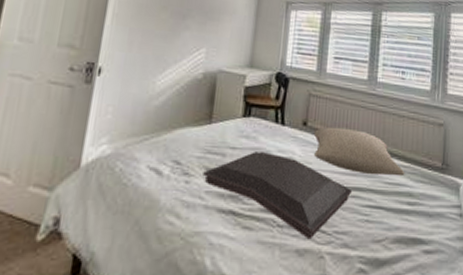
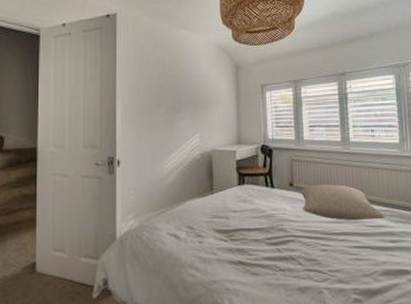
serving tray: present [203,152,353,240] -> none [212,212,340,279]

